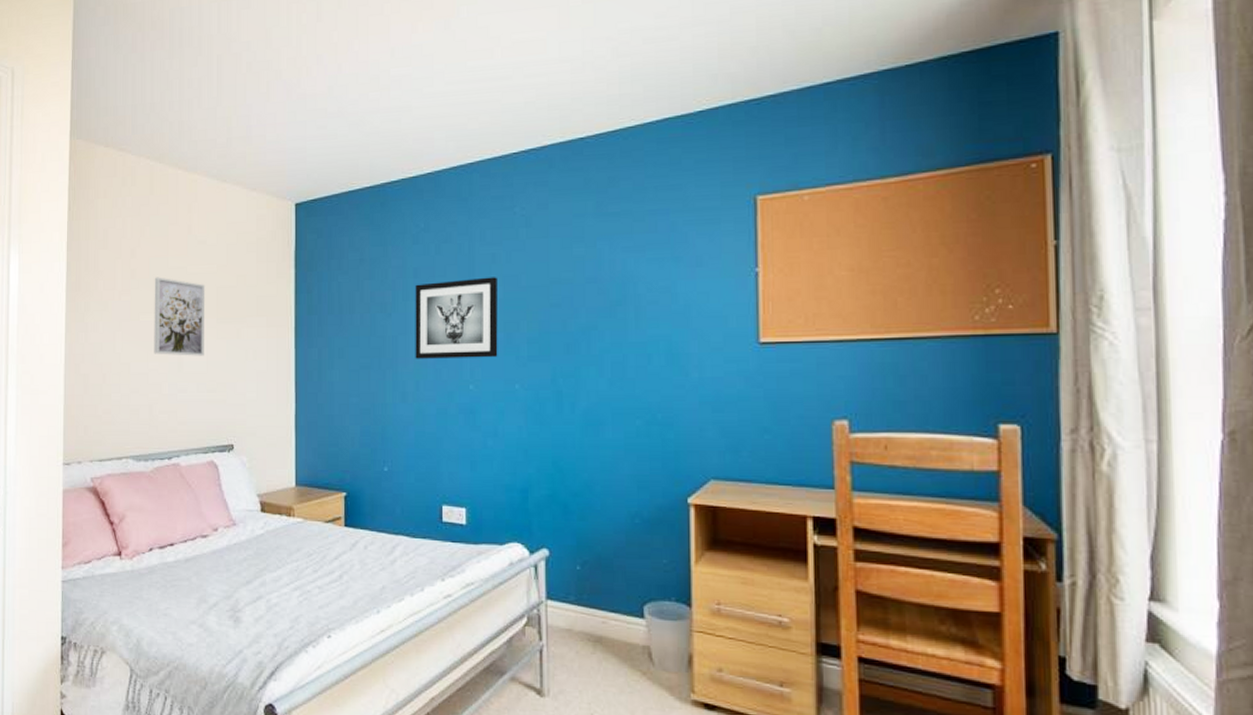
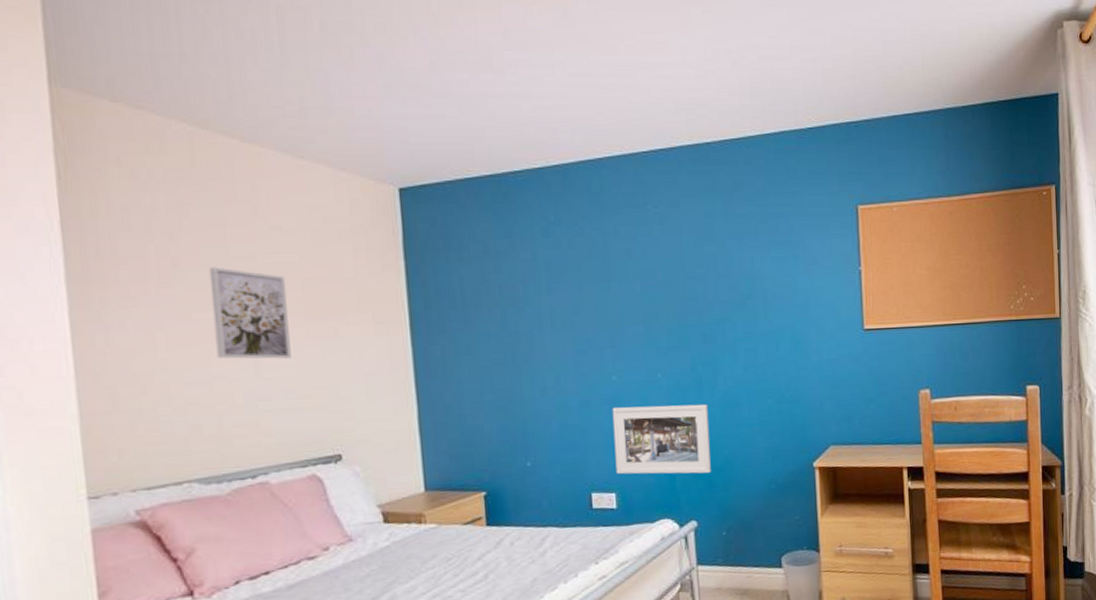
wall art: present [415,277,498,359] -> none [548,272,639,353]
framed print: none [467,417,568,497] -> present [612,404,711,475]

